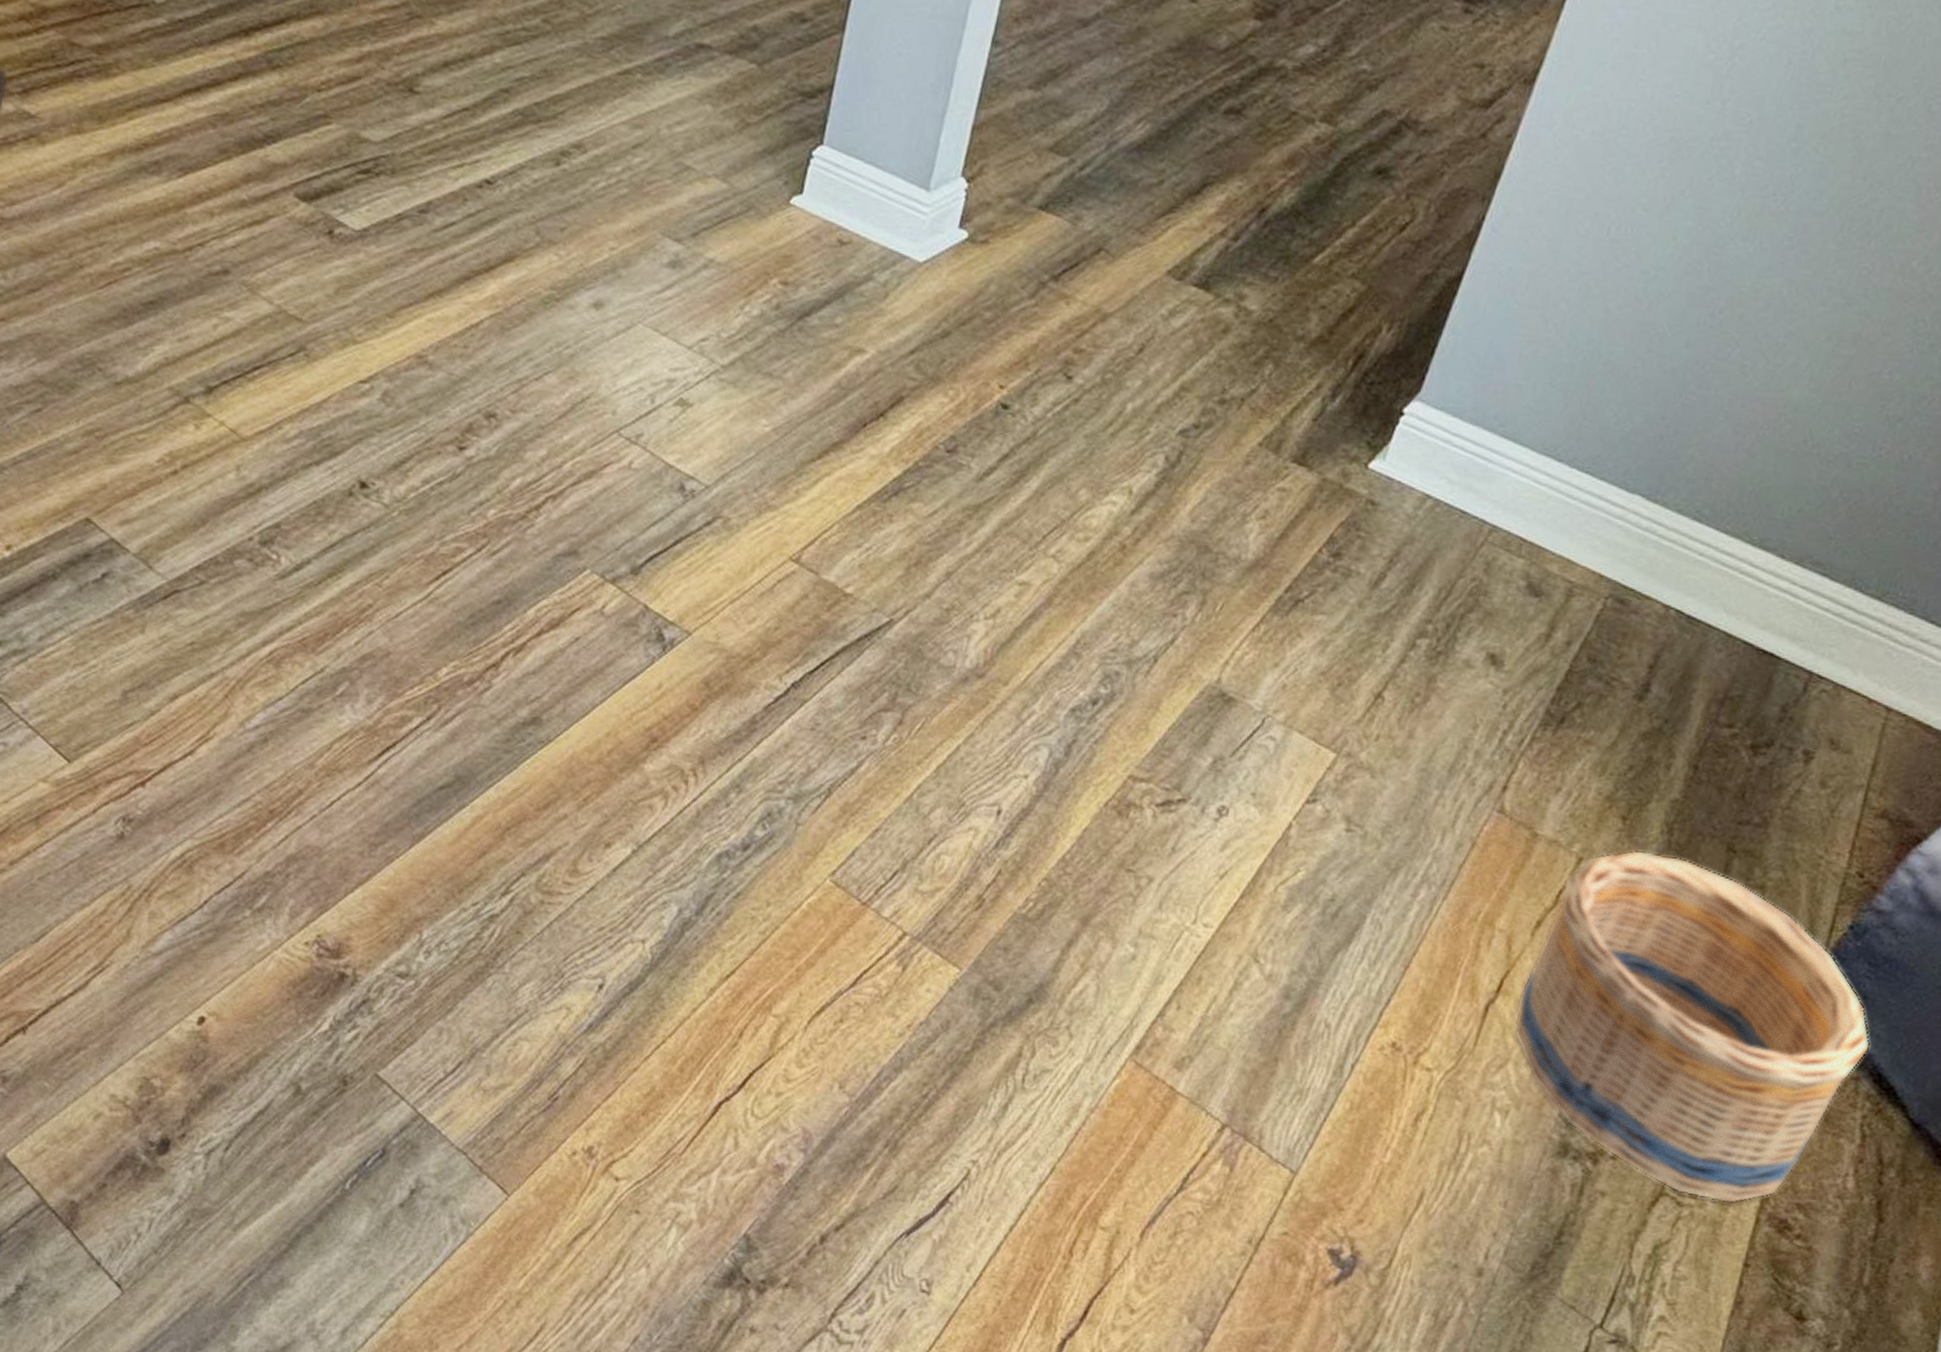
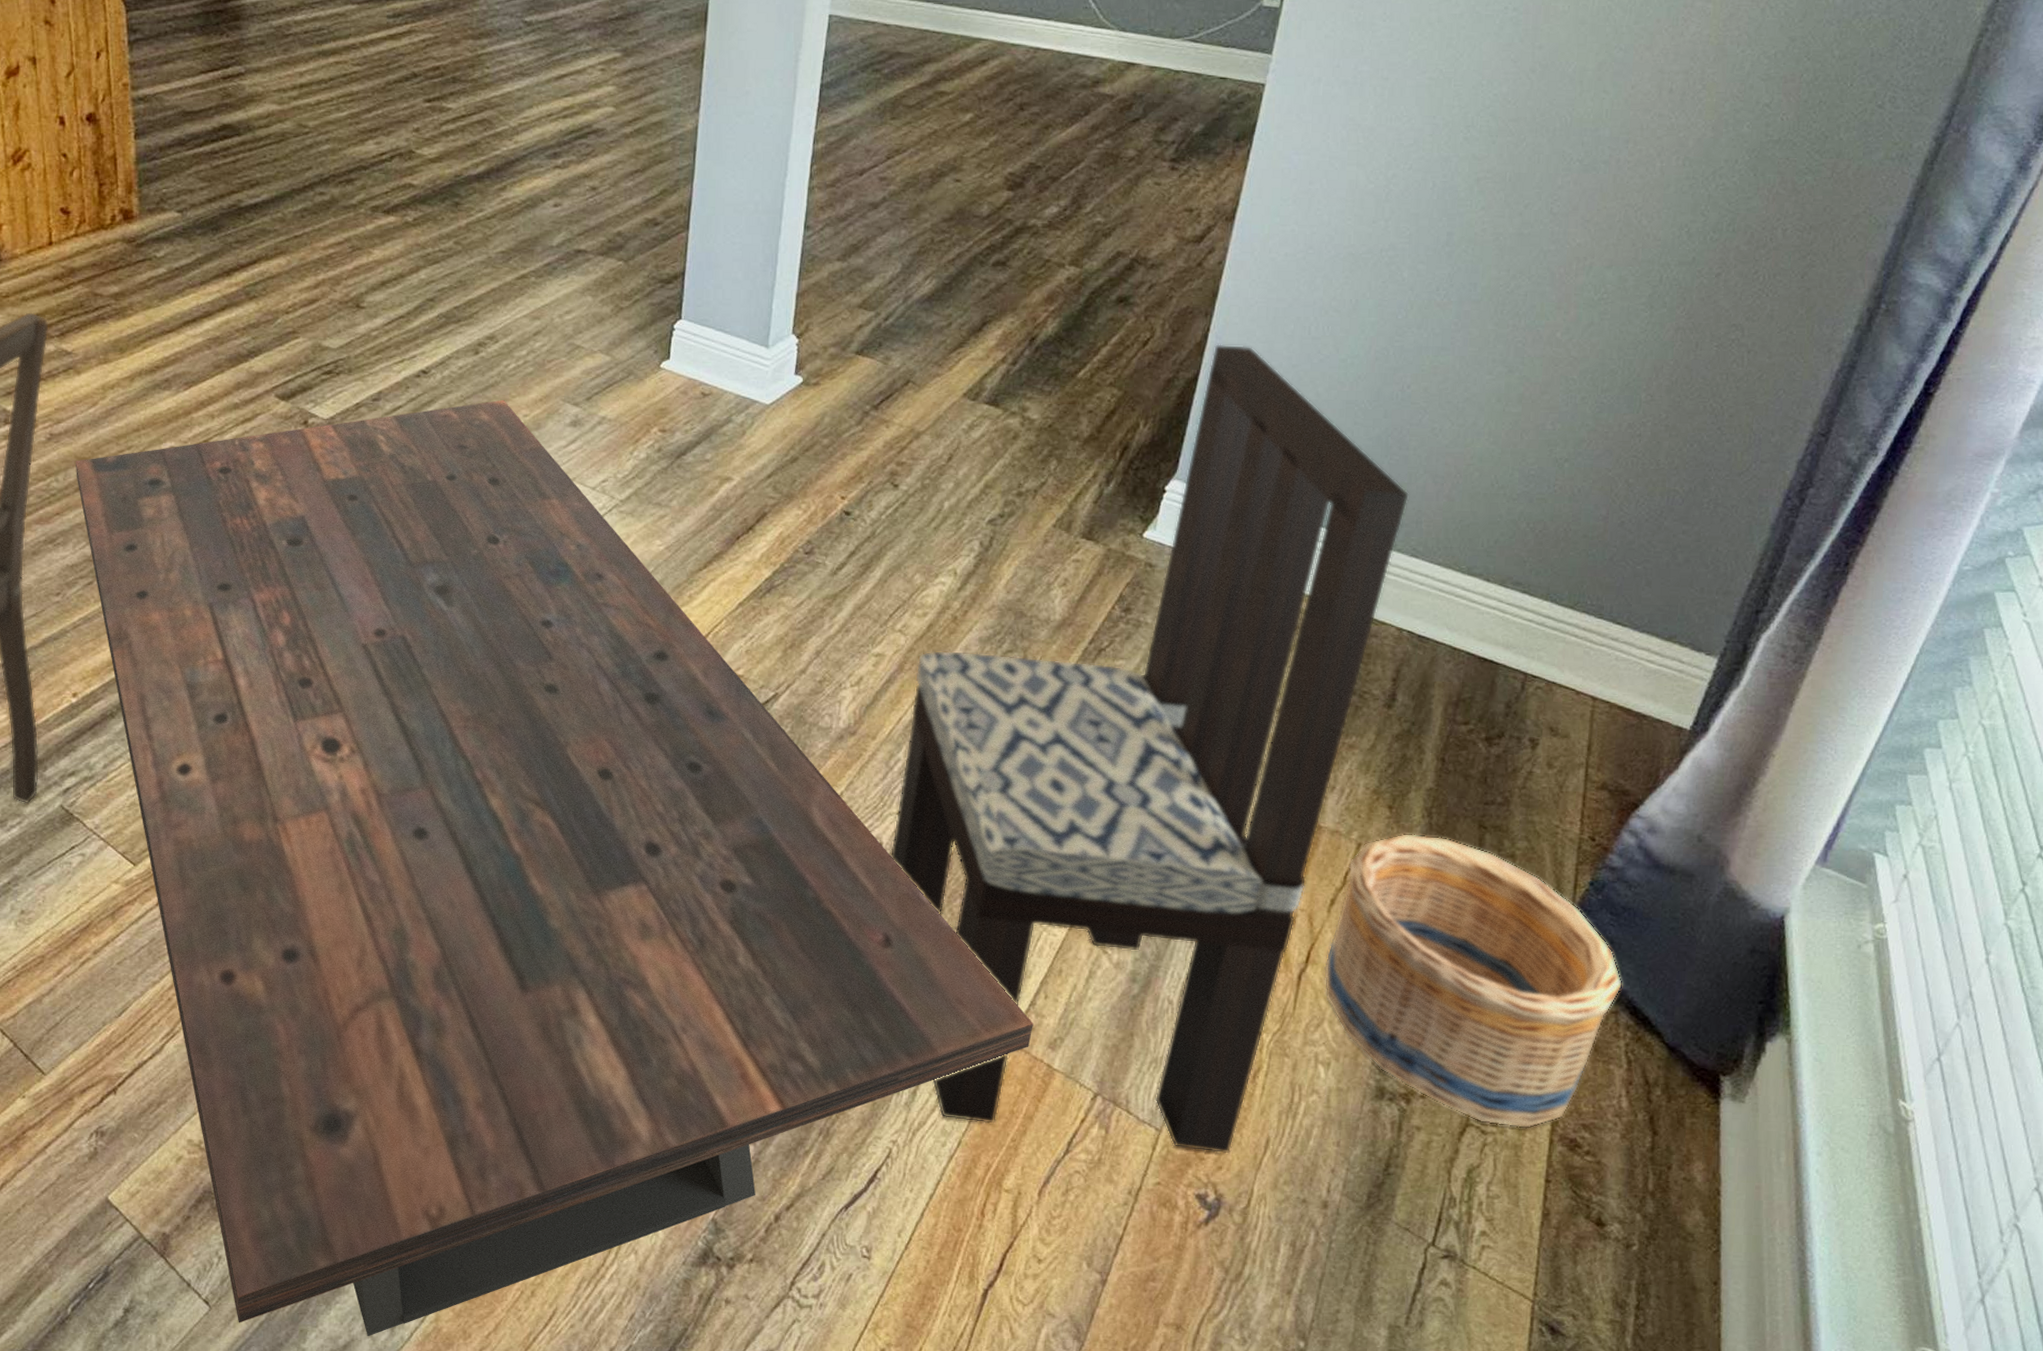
coffee table: none [29,225,1159,1339] -> present [76,399,1033,1337]
dining chair: none [1009,237,1702,1206] -> present [890,344,1409,1154]

